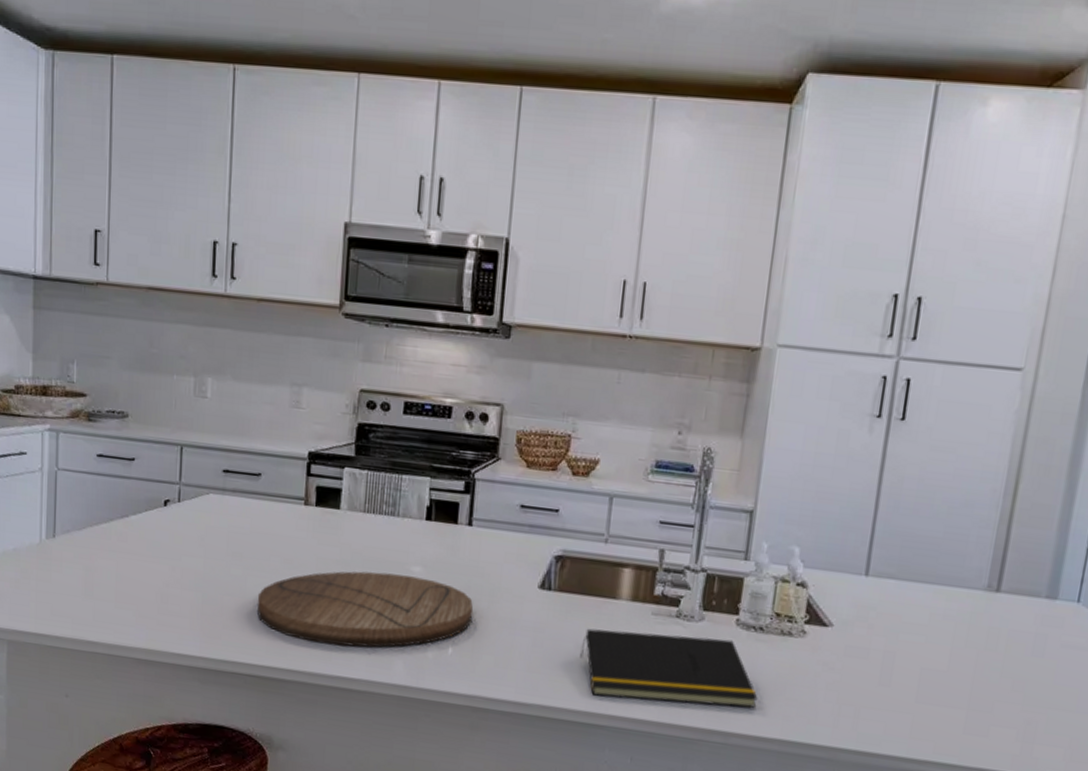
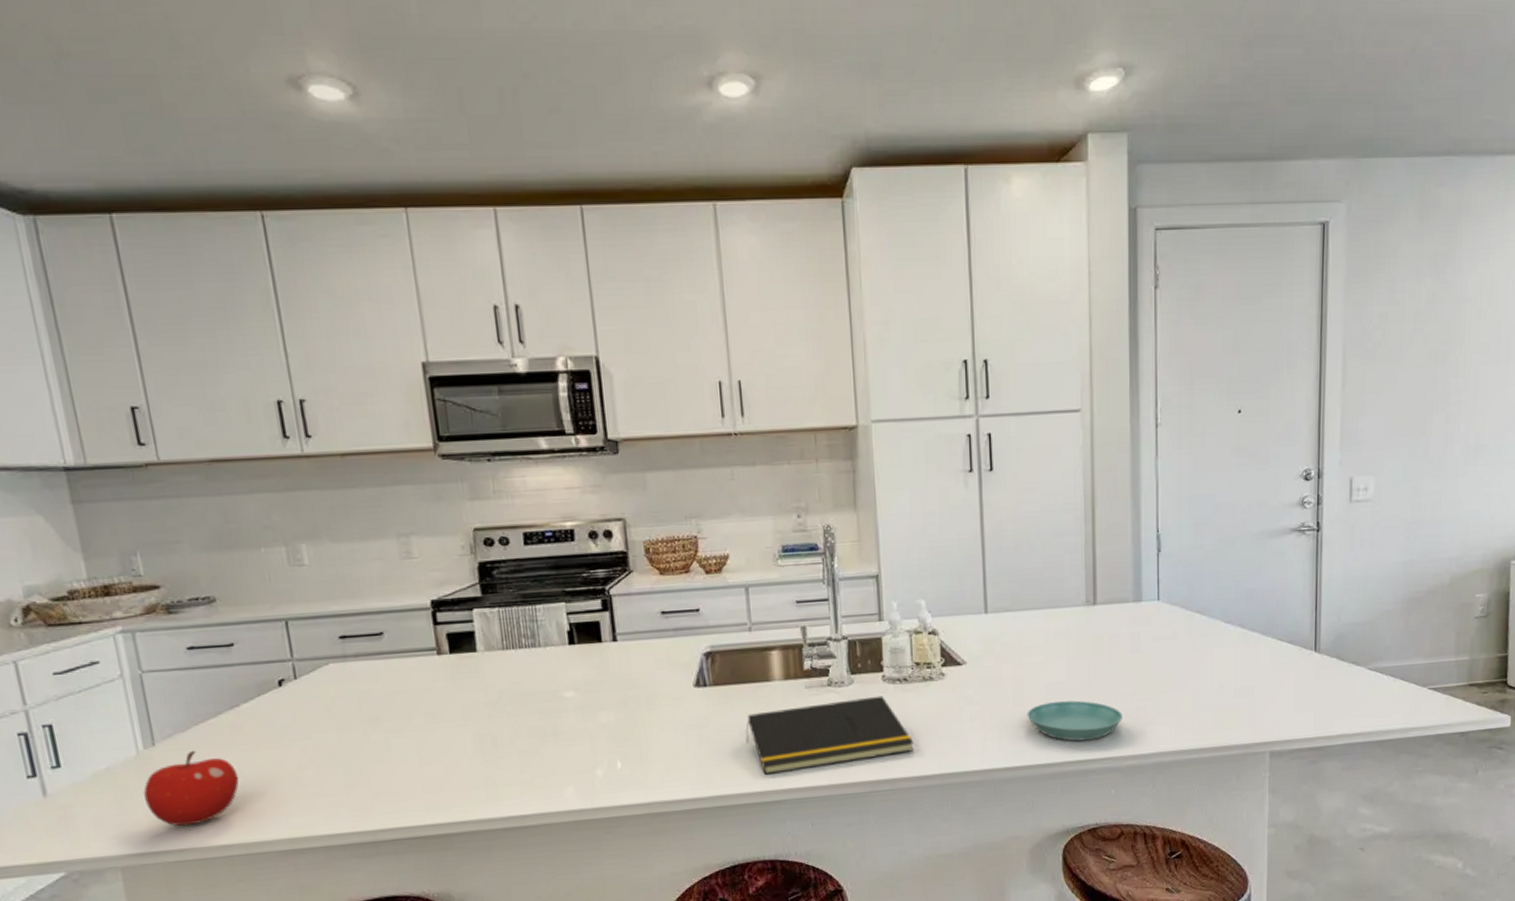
fruit: none [38,548,115,617] -> present [143,750,239,827]
cutting board: present [256,571,473,648] -> none [405,701,636,789]
saucer: none [892,689,1008,745] -> present [1027,700,1123,741]

